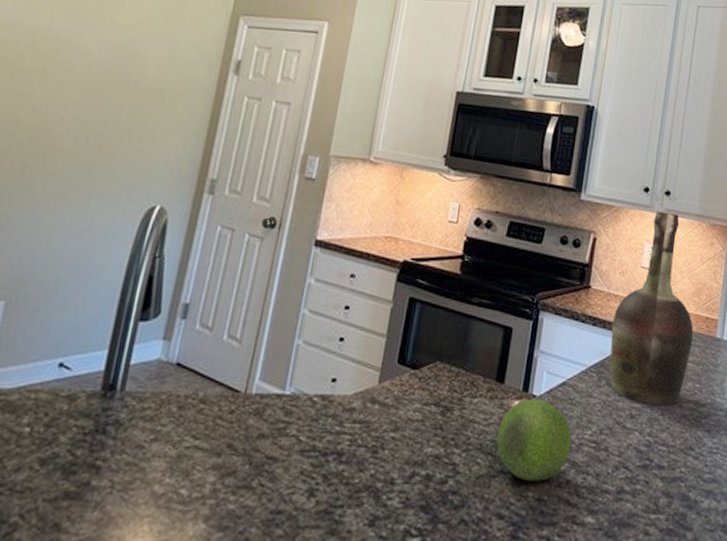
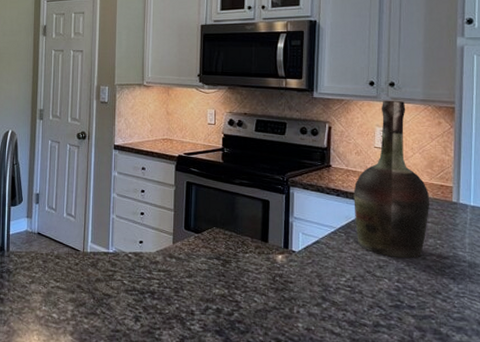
fruit: present [497,399,572,481] -> none [268,254,330,316]

